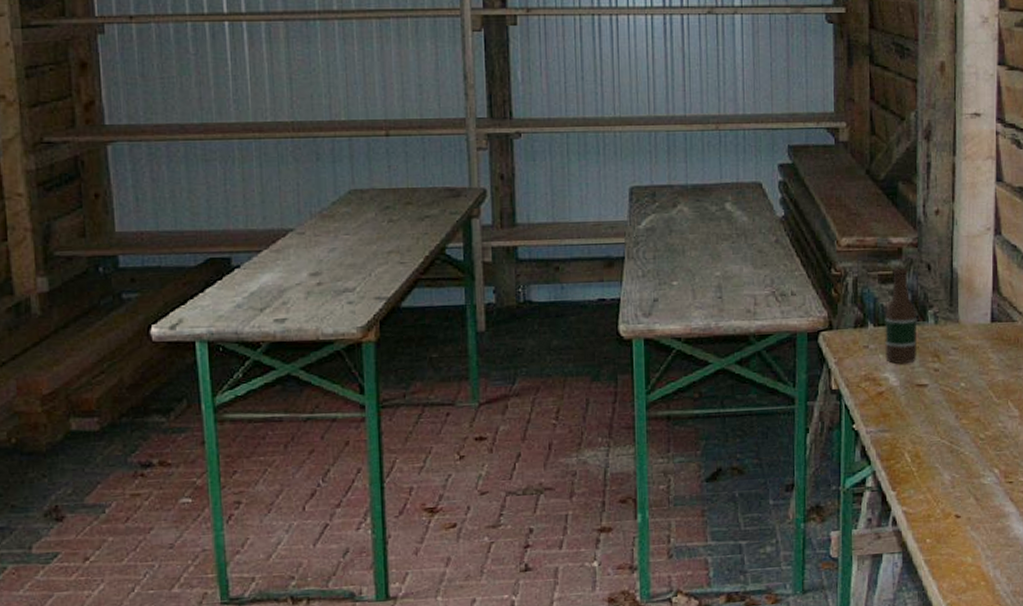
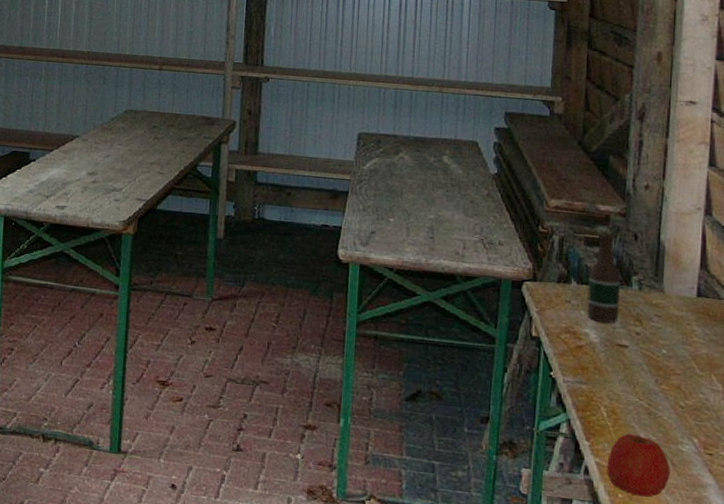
apple: none [914,475,974,538] -> present [607,433,670,497]

